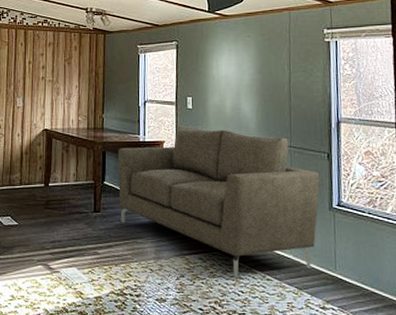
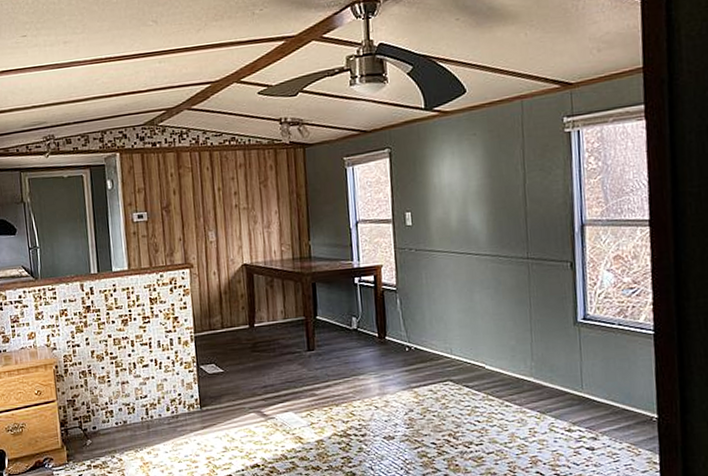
sofa: present [118,124,320,279] -> none [329,244,562,408]

